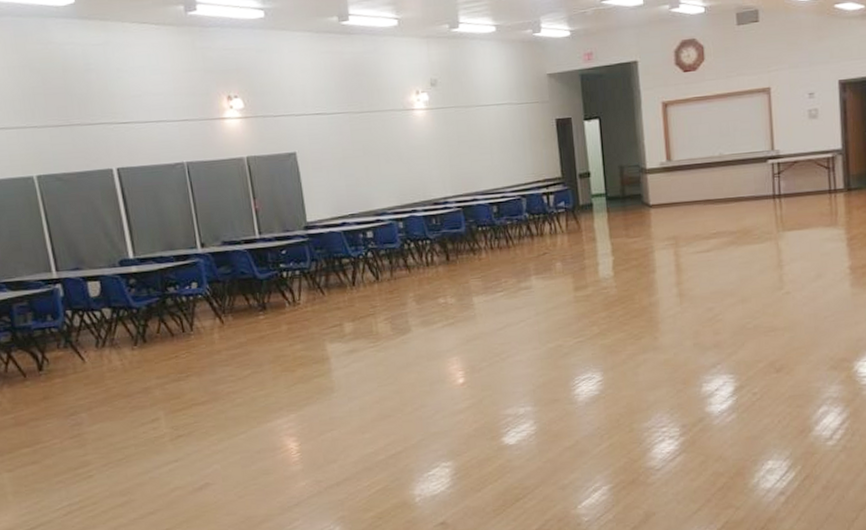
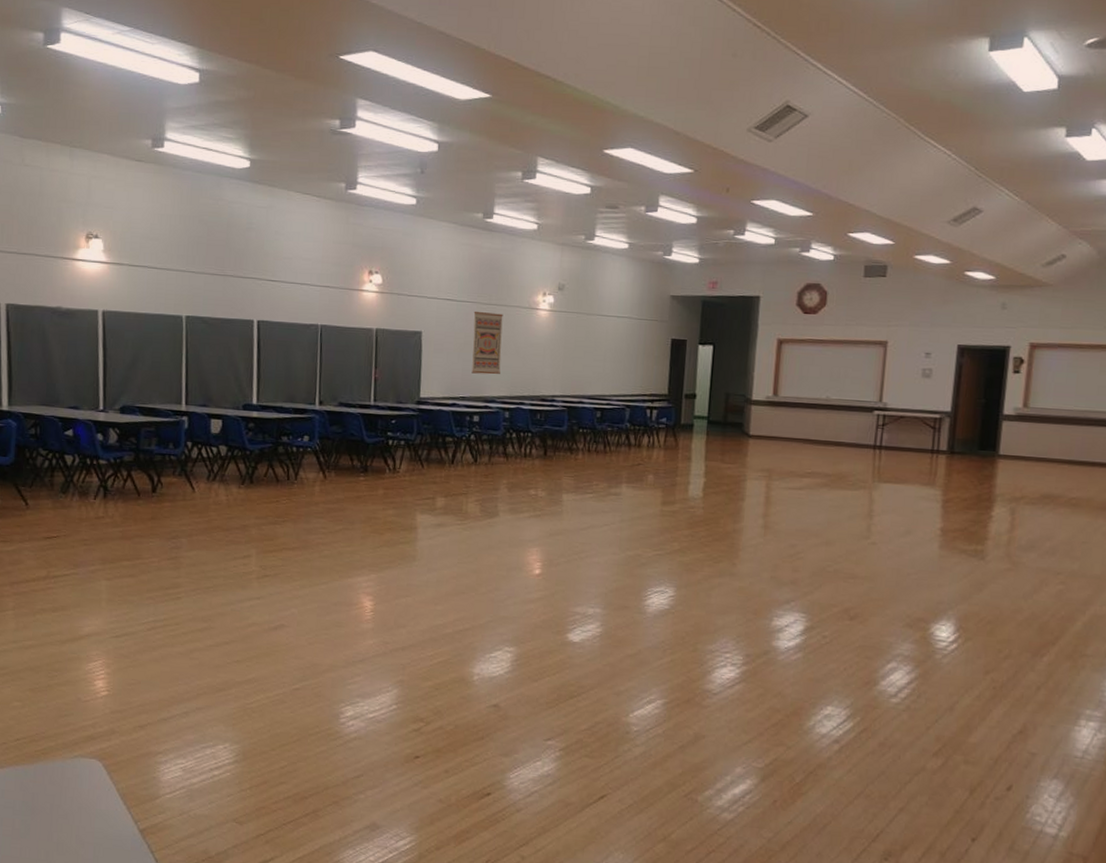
wall art: none [347,120,386,188] -> present [471,312,503,375]

